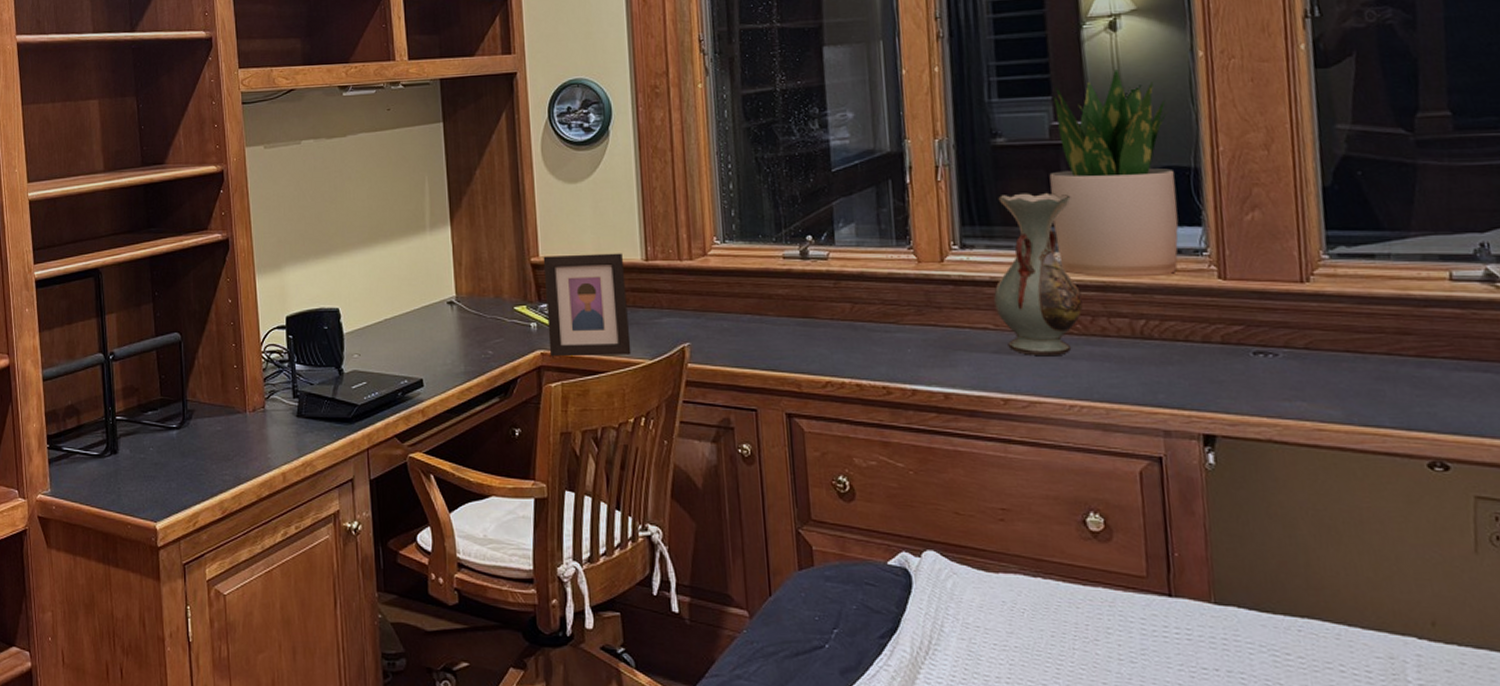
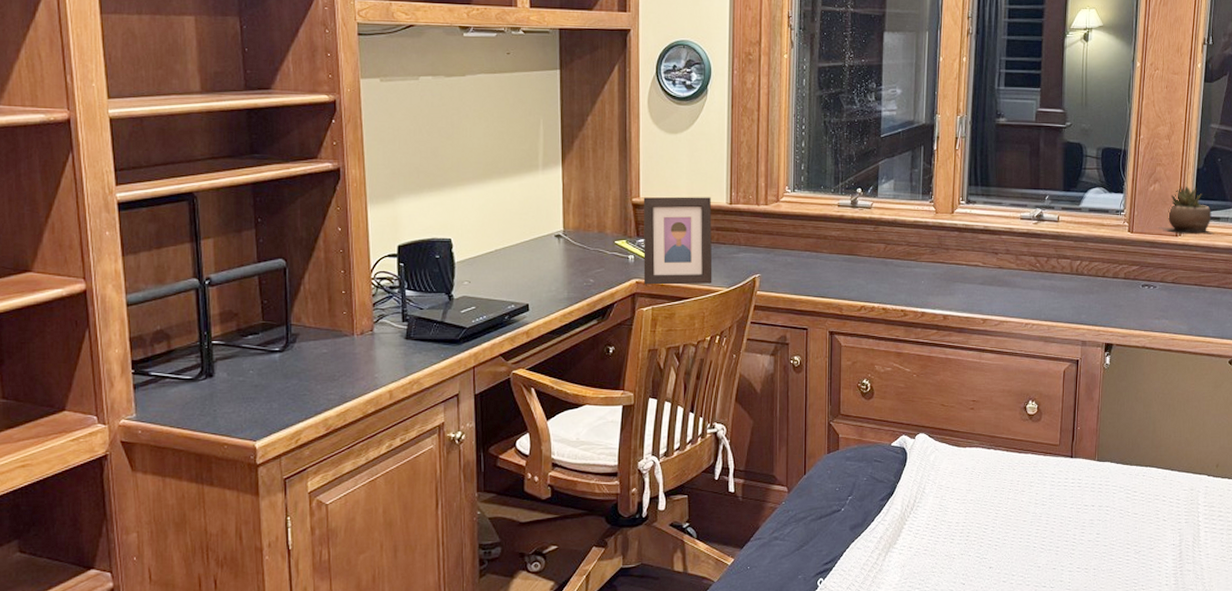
decorative vase: present [994,192,1083,357] -> none [985,162,1044,287]
planter: present [1049,70,1179,278] -> none [1030,71,1112,230]
succulent plant: none [1269,211,1375,280] -> present [1159,185,1218,235]

